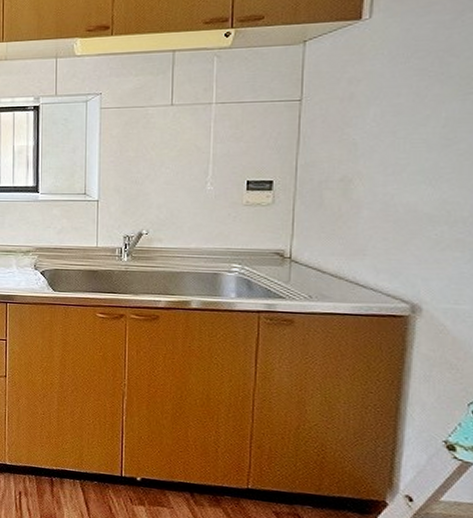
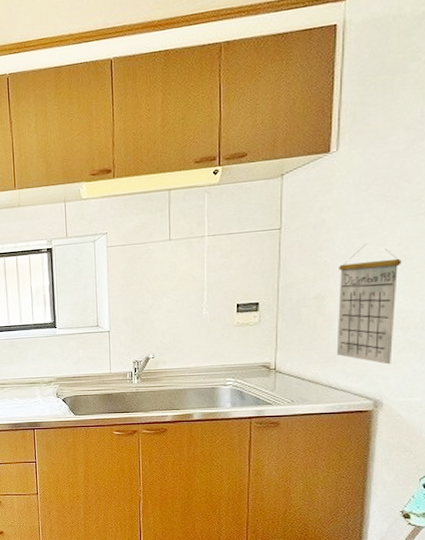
calendar: none [365,122,447,264] -> present [336,243,402,365]

